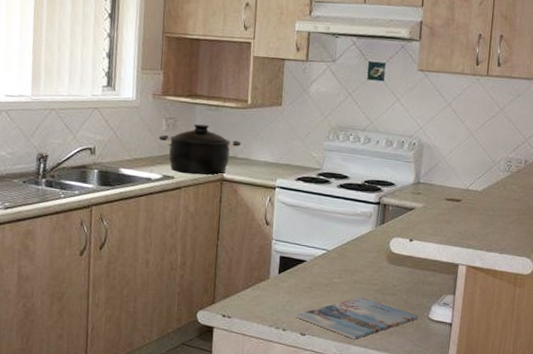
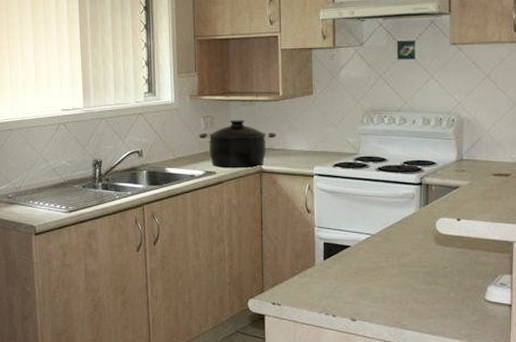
magazine: present [295,296,419,340] -> none [344,279,474,324]

